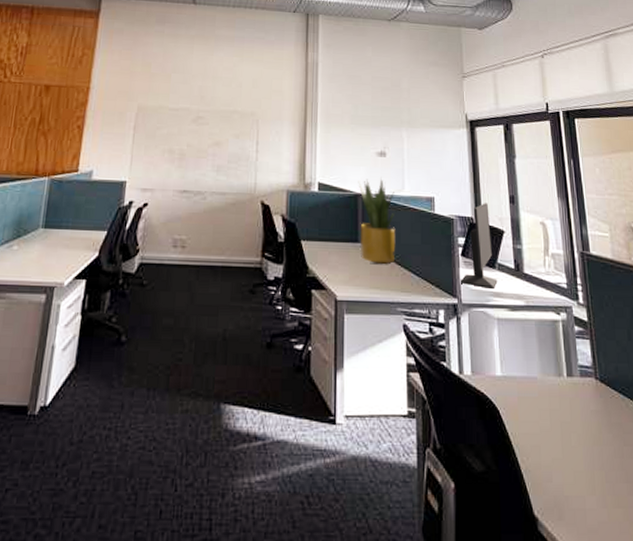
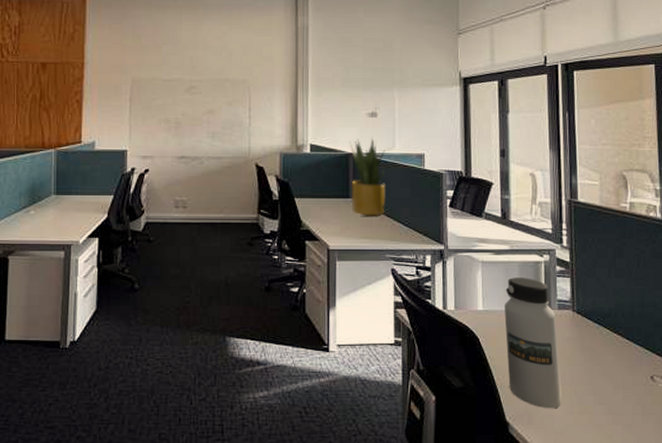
computer monitor: present [461,203,498,289] -> none [448,157,484,235]
water bottle: none [523,338,593,500] -> present [504,278,562,409]

